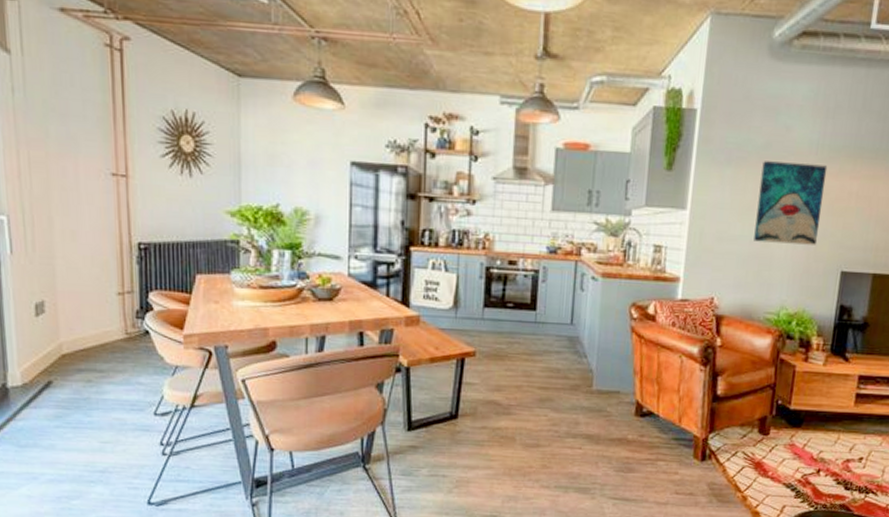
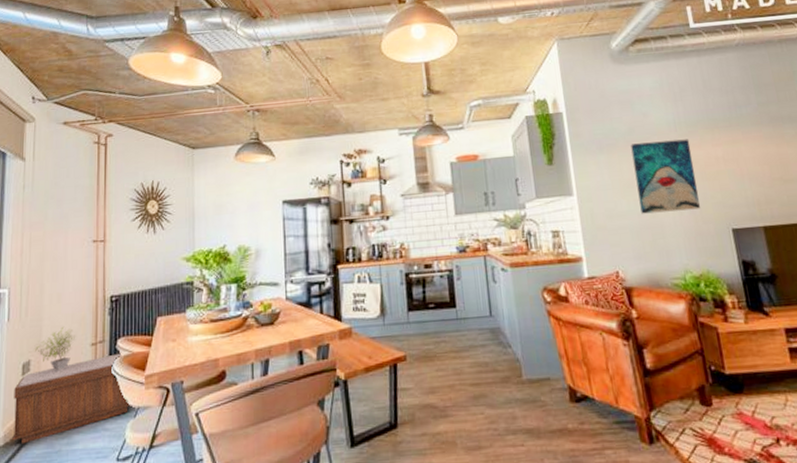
bench: none [28,307,170,387] -> present [12,353,133,445]
potted plant: none [47,269,97,317] -> present [34,326,75,371]

